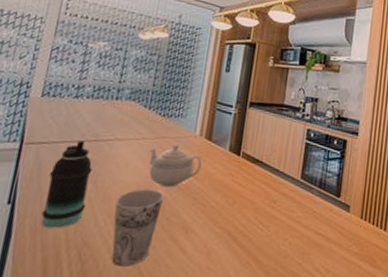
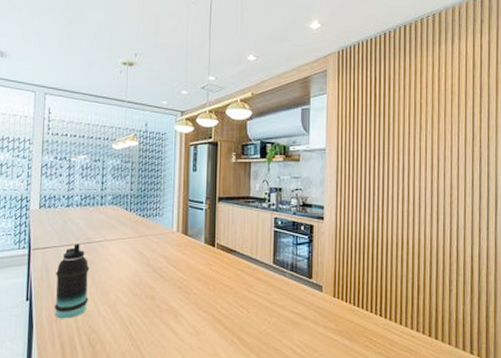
cup: present [112,189,164,266] -> none [112,282,152,348]
teapot: present [149,143,202,188] -> none [135,240,182,279]

